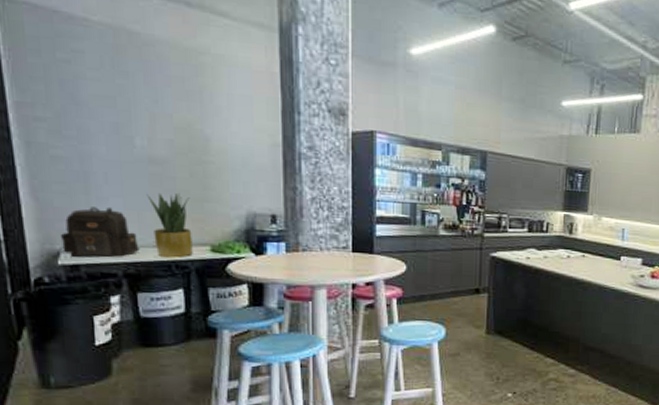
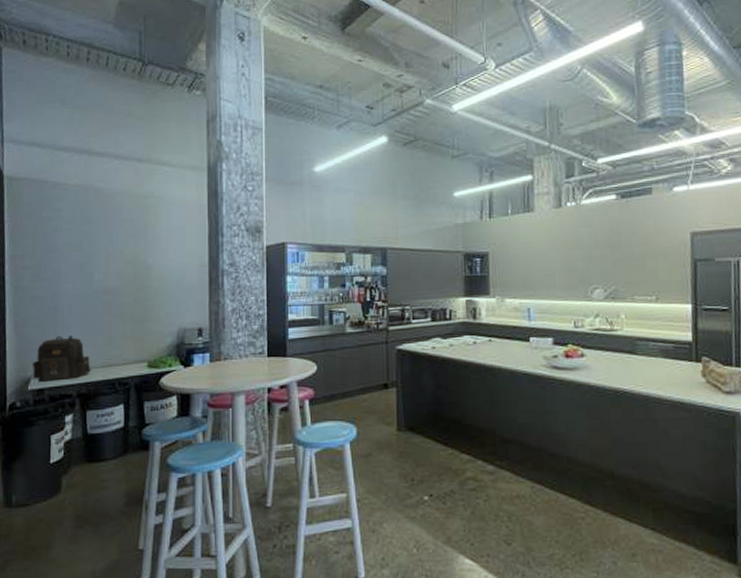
planter: present [146,193,193,258] -> none [99,317,133,376]

